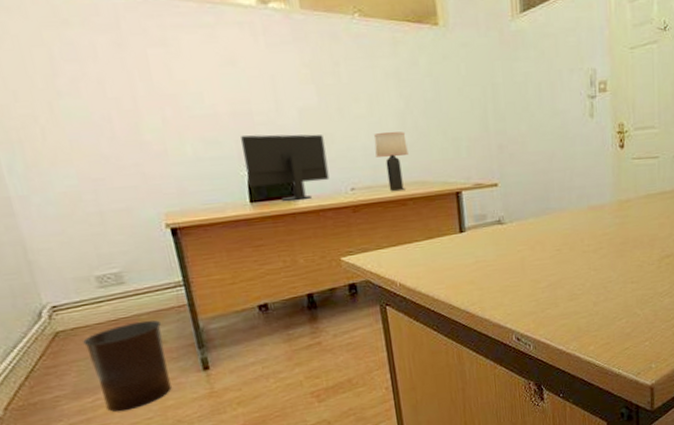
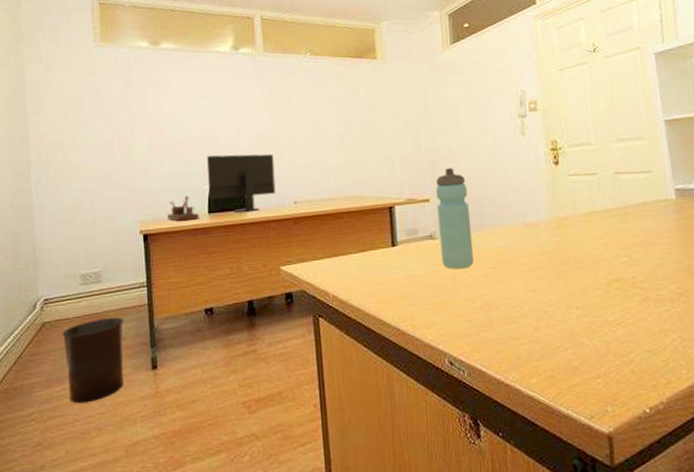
desk organizer: none [198,182,240,212] -> present [167,195,199,221]
table lamp: present [373,131,408,192] -> none [316,151,346,205]
water bottle: none [504,151,541,254] -> present [435,168,474,270]

